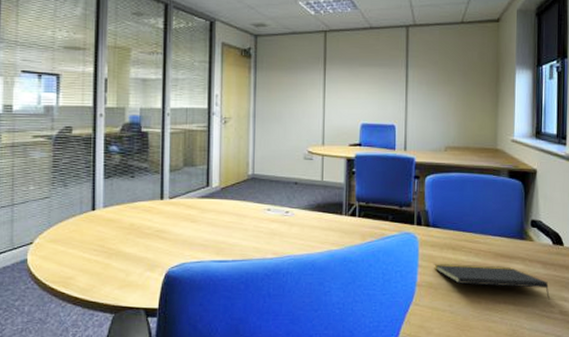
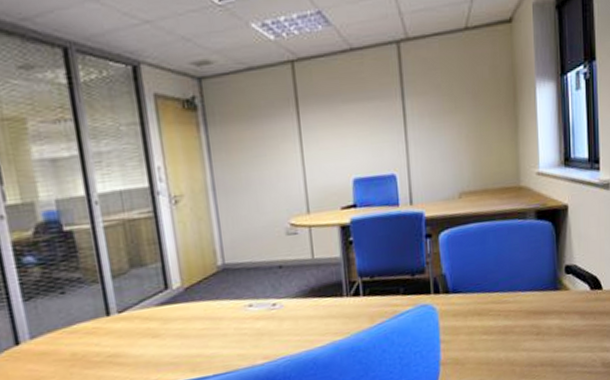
notepad: present [434,263,550,300] -> none [458,324,590,354]

